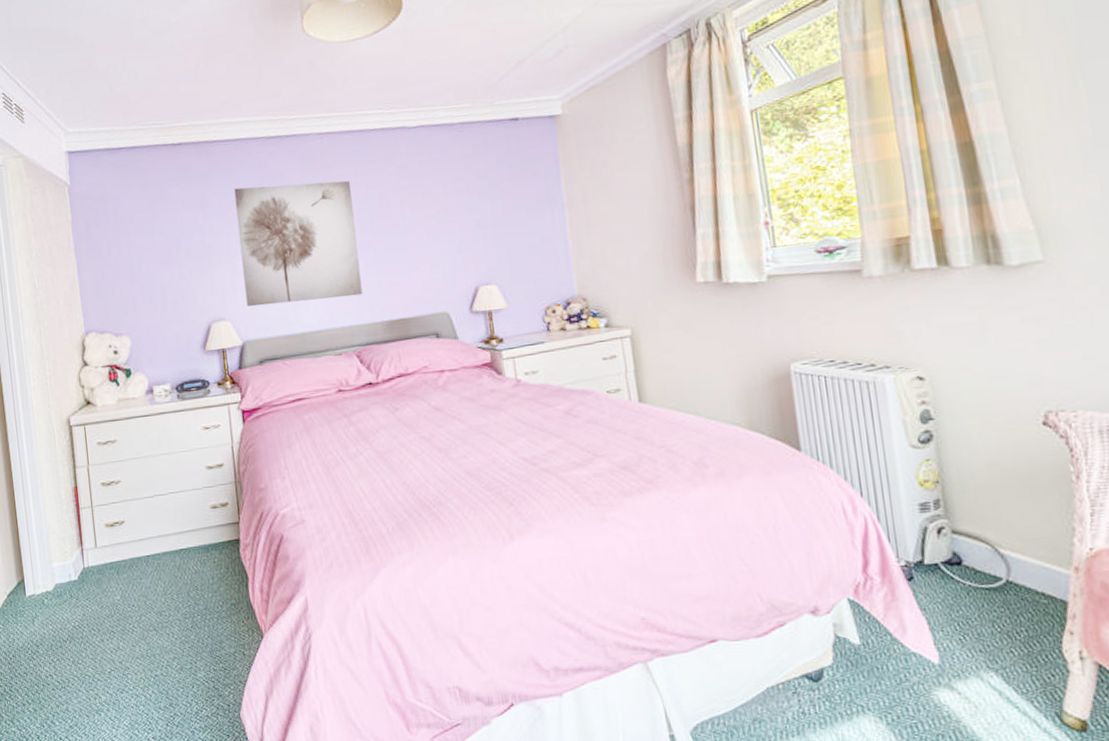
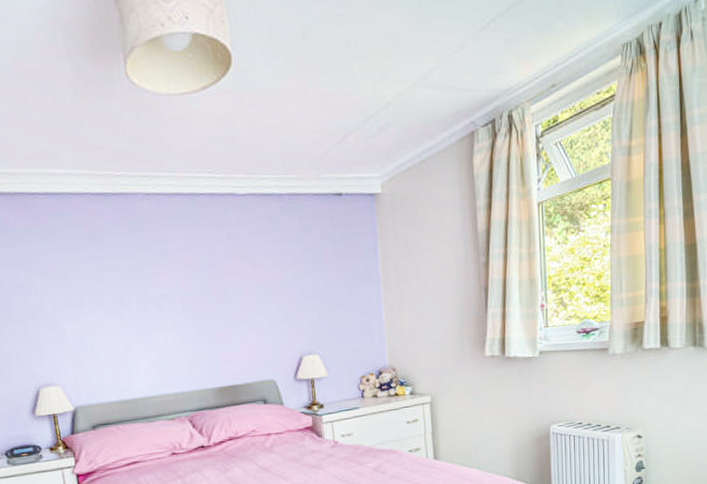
wall art: present [234,180,363,307] -> none [57,245,194,372]

